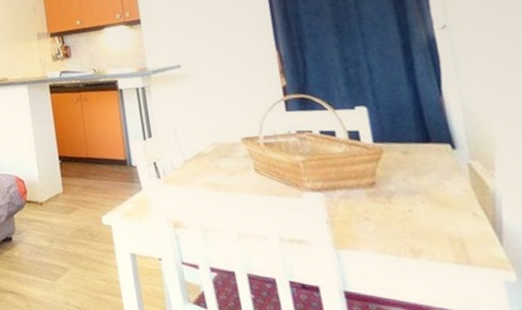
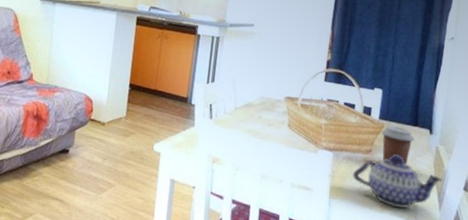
teapot: none [358,182,494,250] -> present [353,154,444,208]
coffee cup: none [382,147,432,193] -> present [381,125,415,165]

